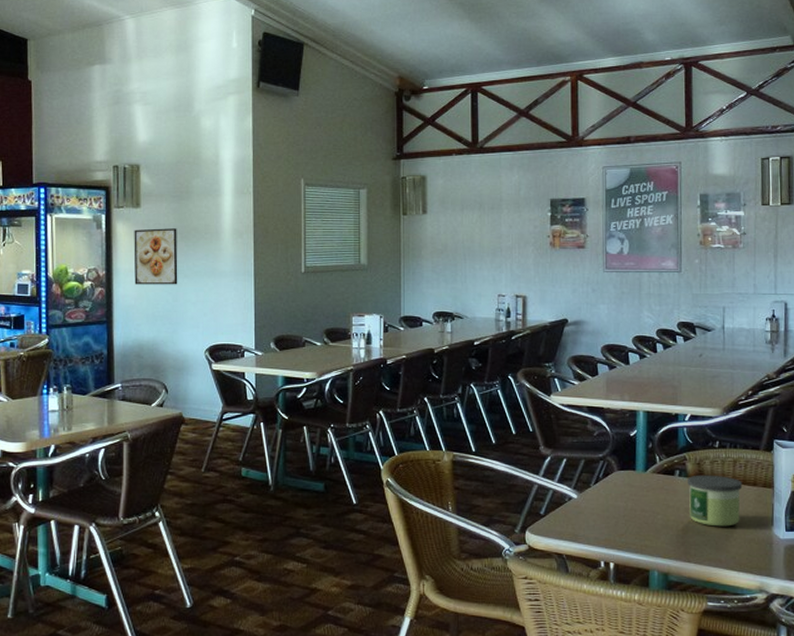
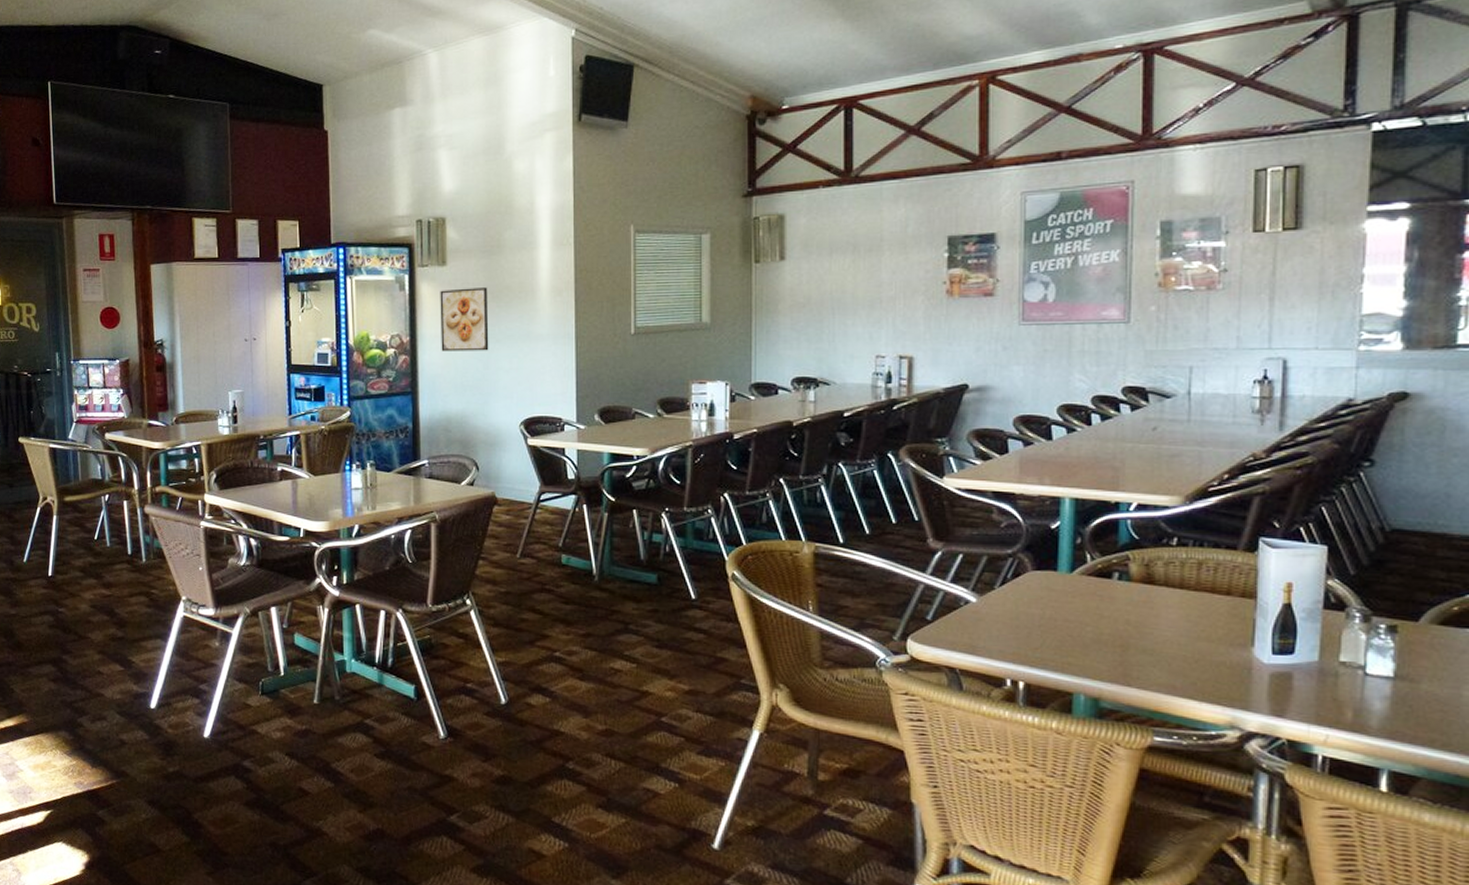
candle: present [687,475,743,527] -> none [1130,579,1210,645]

